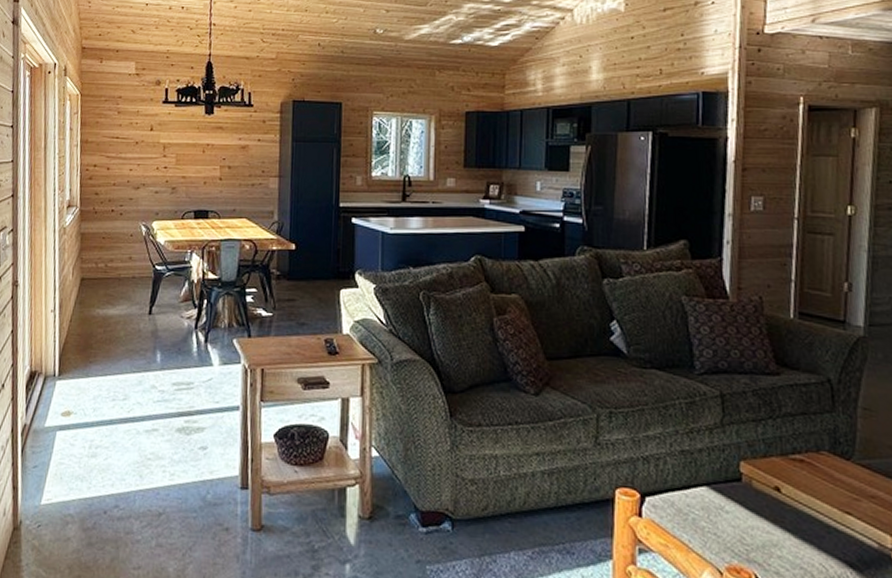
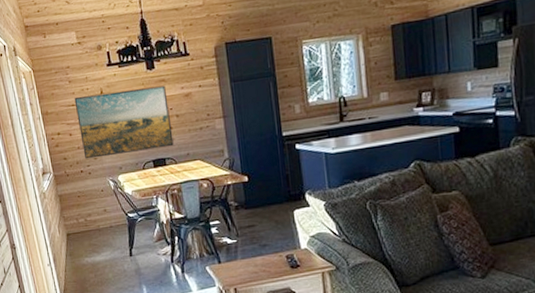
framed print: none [118,129,222,199] -> present [74,85,174,159]

